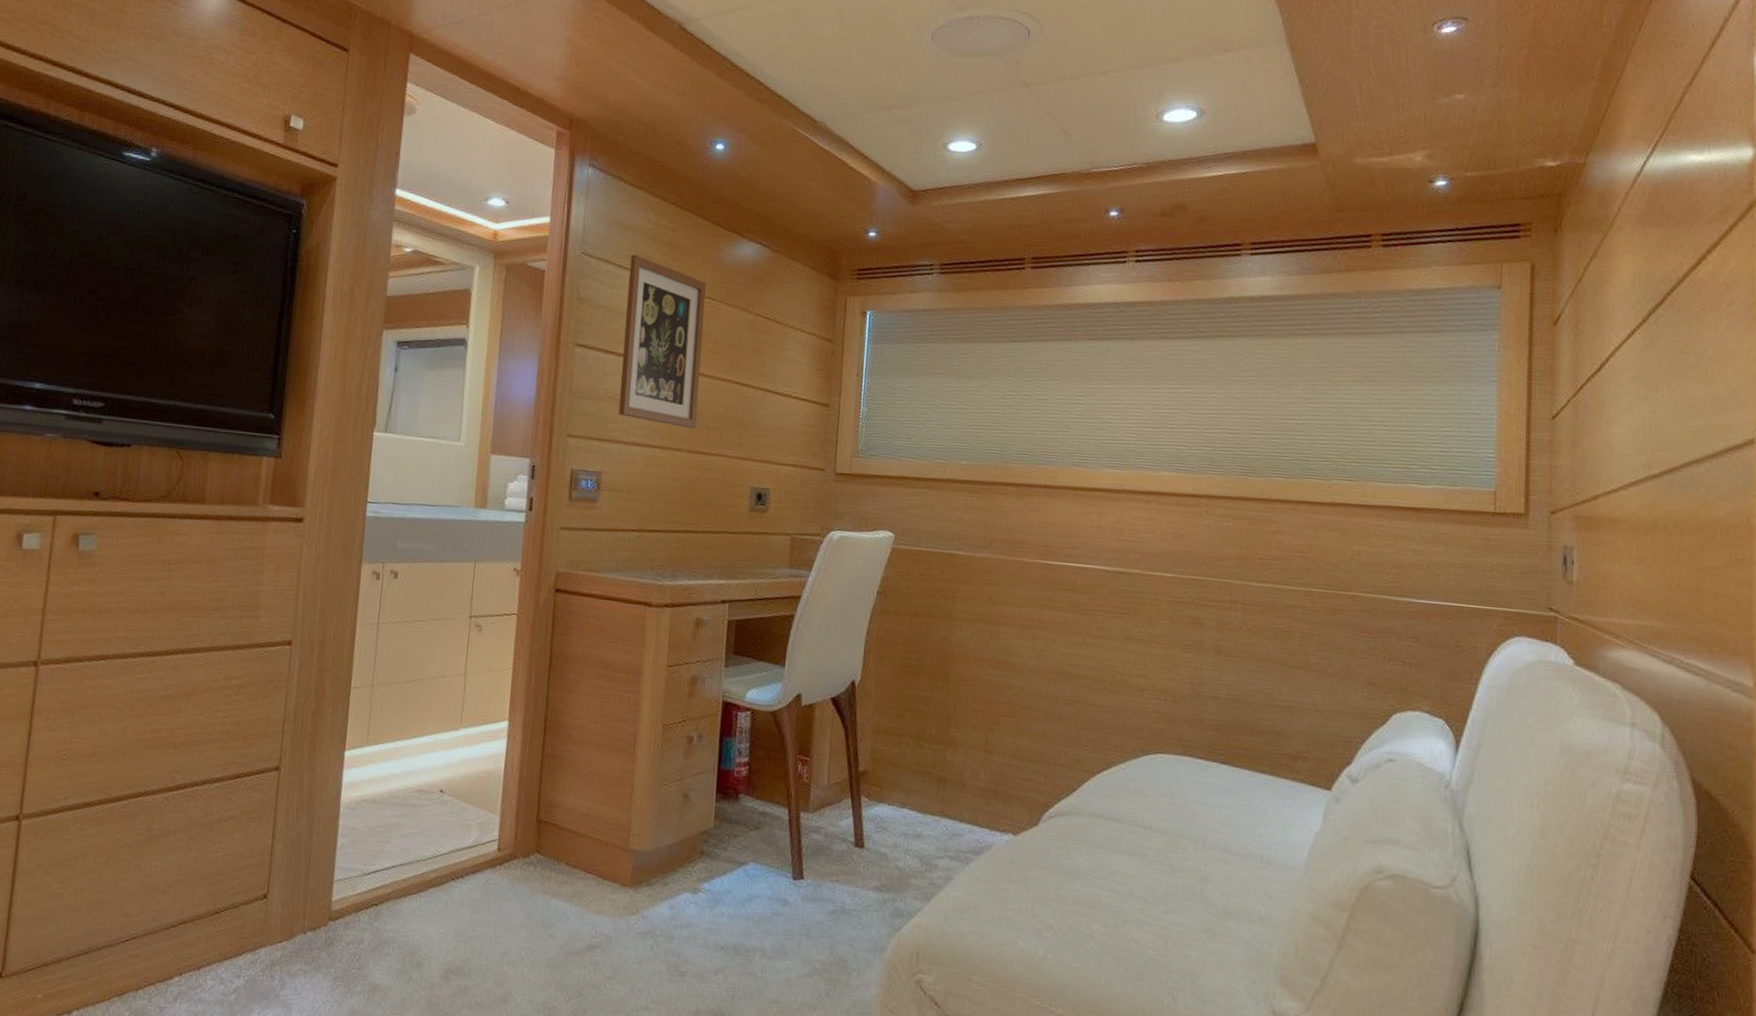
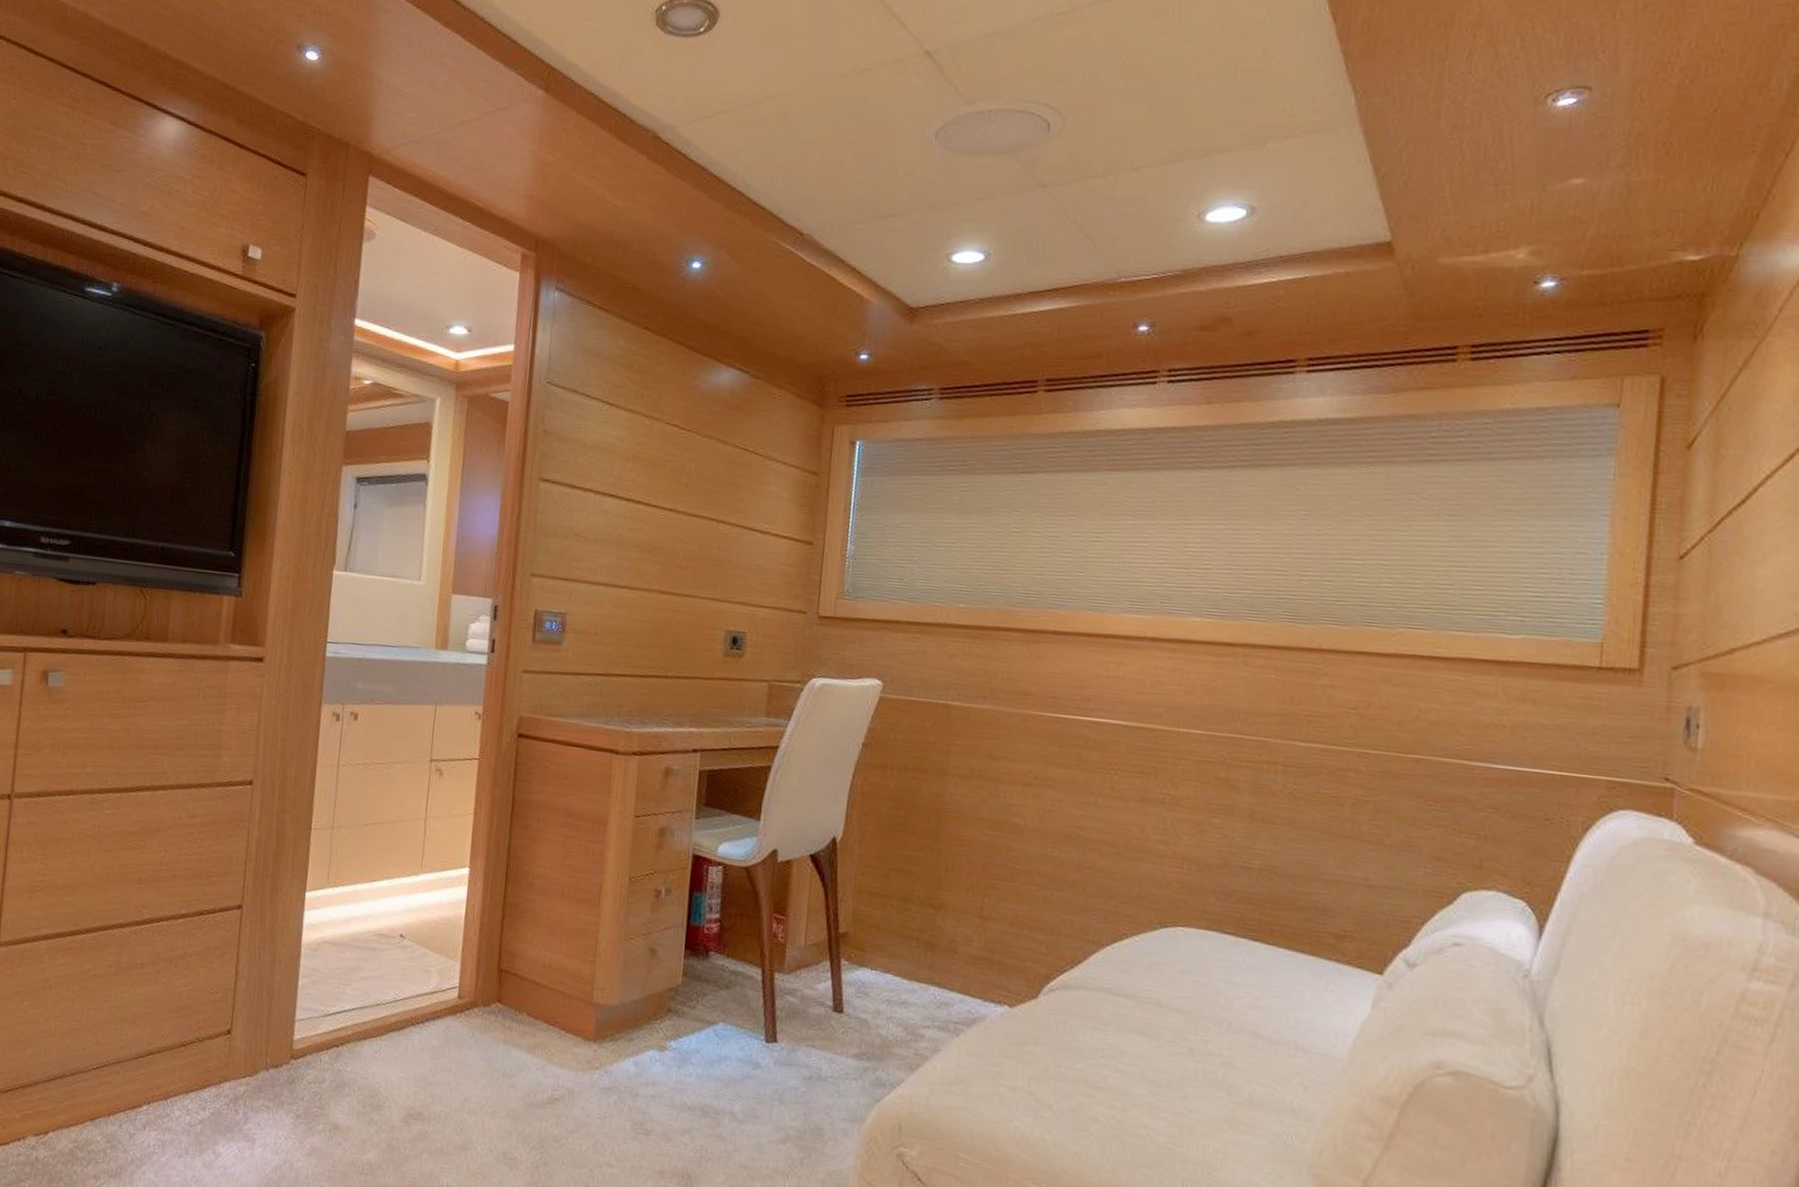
wall art: present [618,254,706,429] -> none [585,383,680,568]

